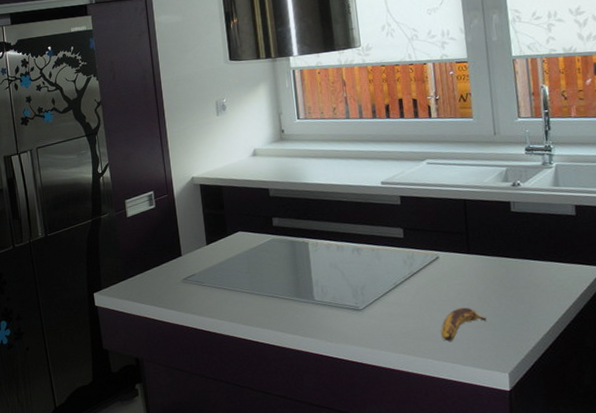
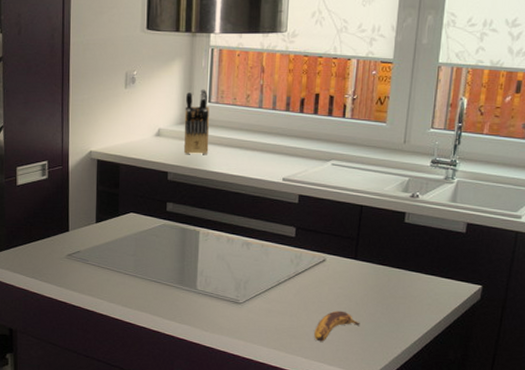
knife block: none [275,107,305,171] -> present [184,88,210,155]

